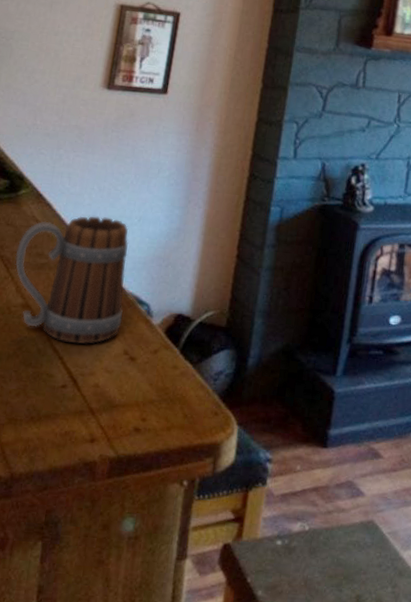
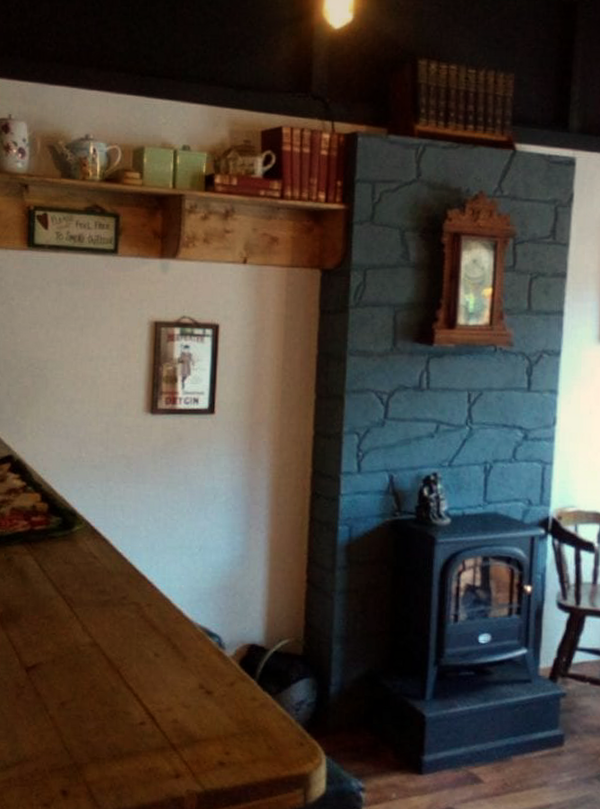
beer mug: present [15,216,129,344] -> none [77,548,194,680]

